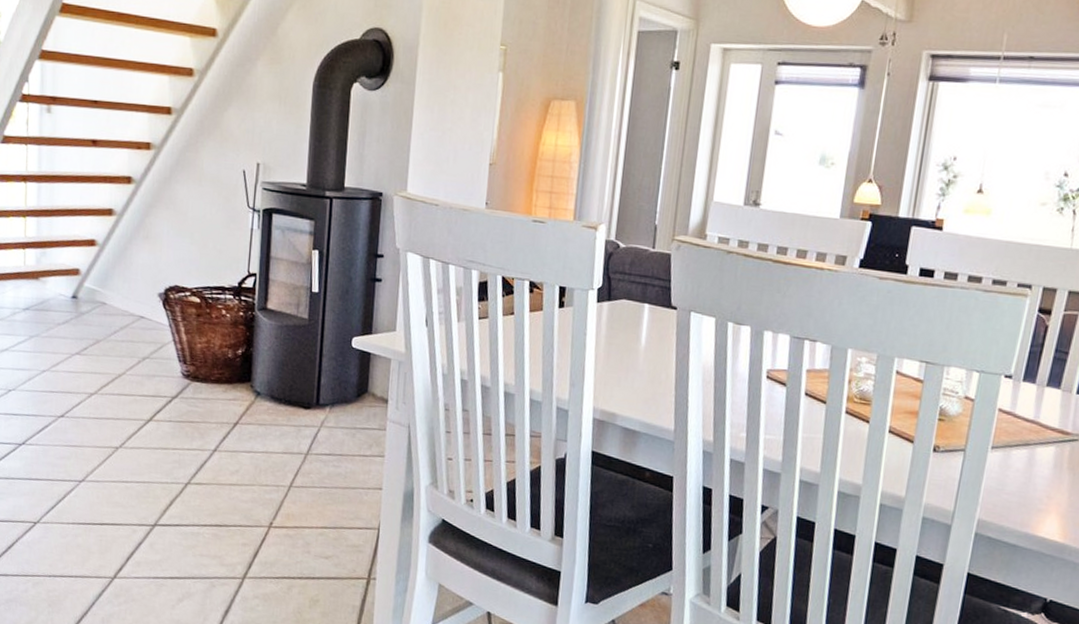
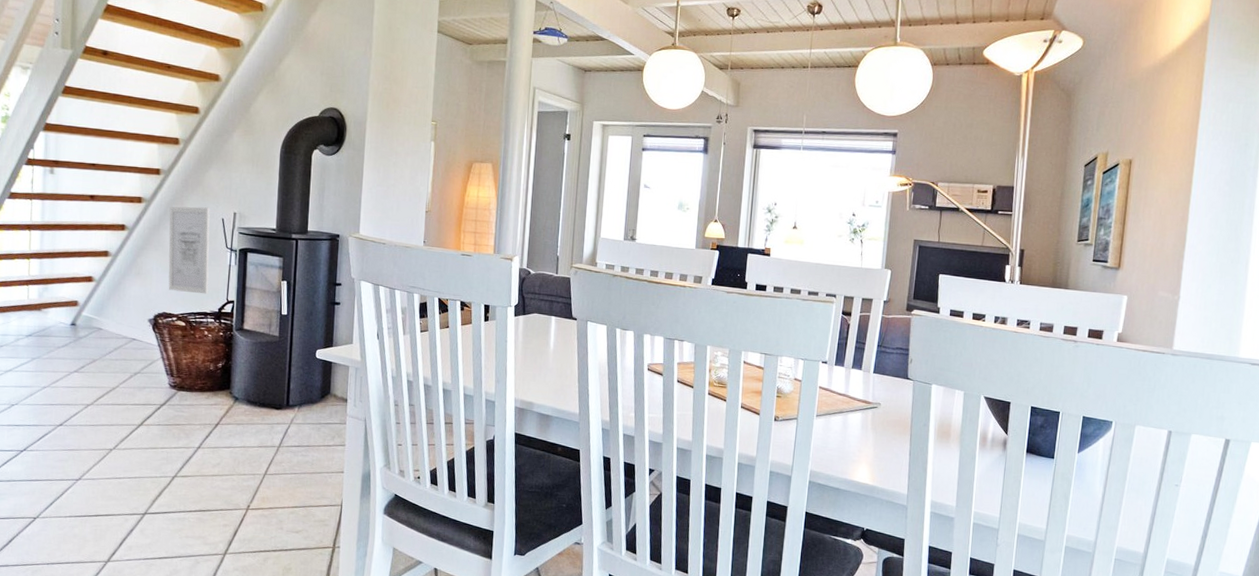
wall art: none [180,154,230,265] -> present [168,206,210,295]

